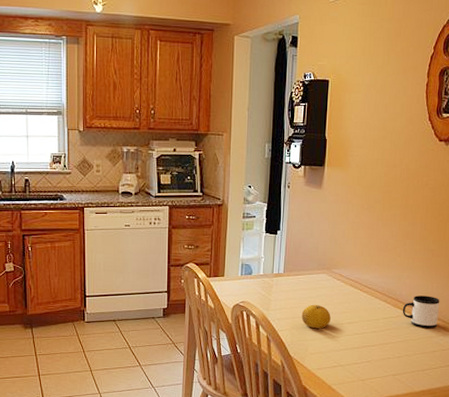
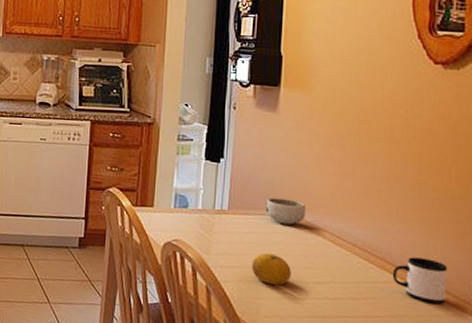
bowl: none [312,259,343,280] -> present [265,197,307,225]

